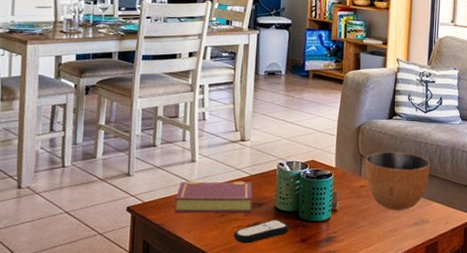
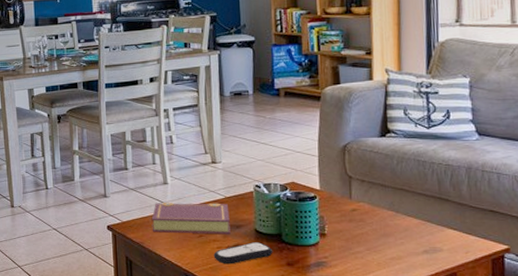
bowl: present [365,152,430,210] -> none [355,172,440,237]

